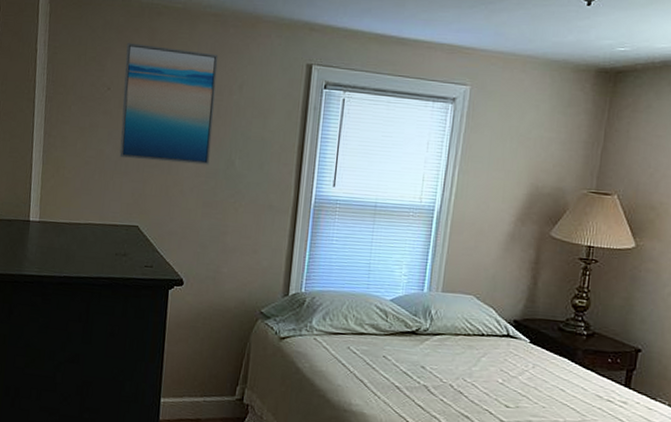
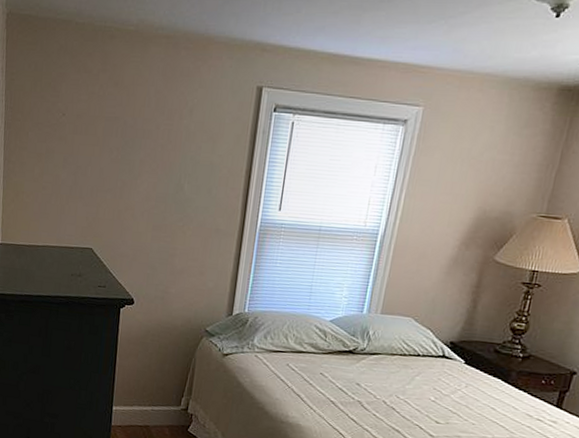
wall art: present [119,43,219,165] -> none [74,68,170,190]

